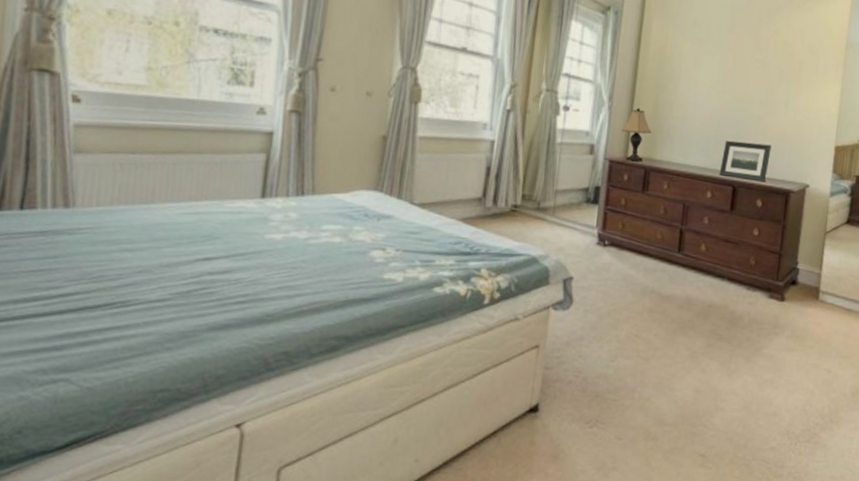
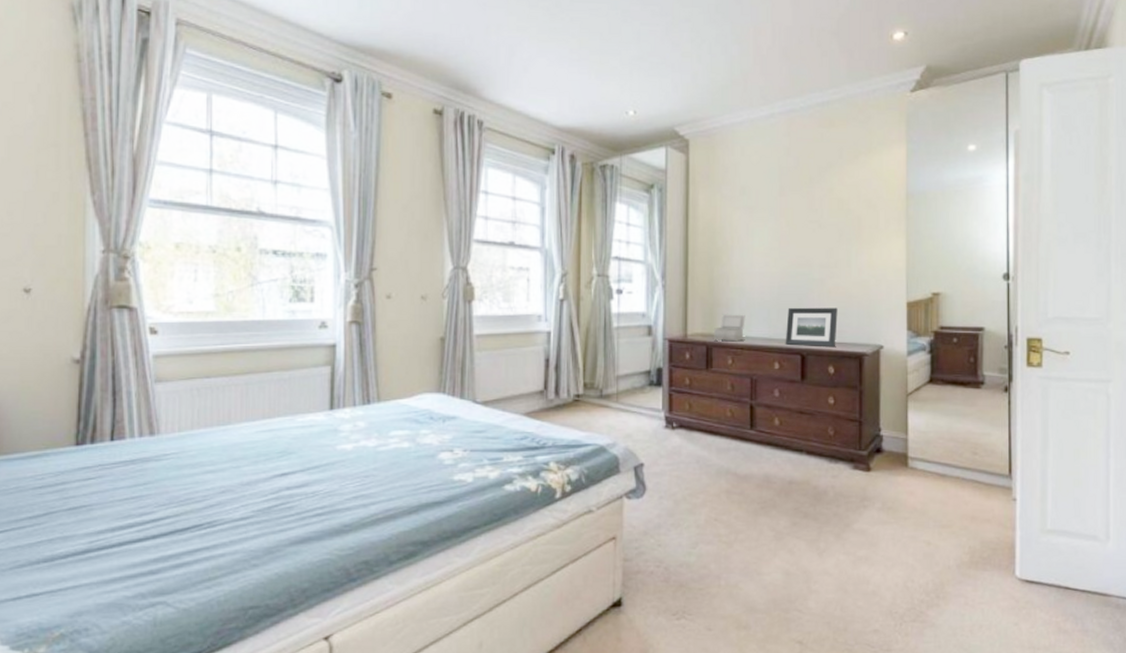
lamp: present [621,107,652,163] -> none [678,283,709,340]
jewelry box: none [652,140,685,168] -> present [713,314,745,342]

